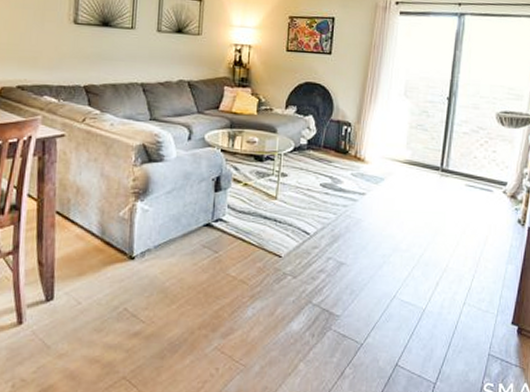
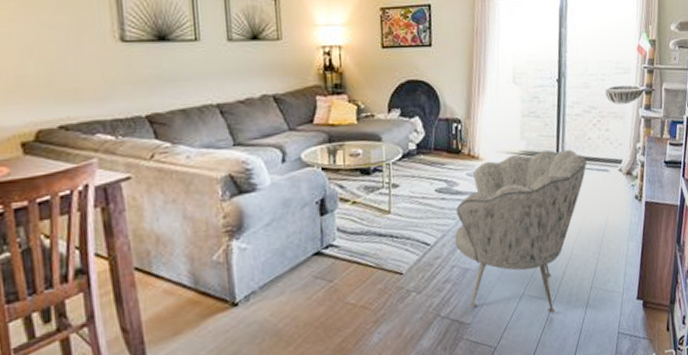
armchair: none [334,162,470,321] -> present [455,149,586,313]

